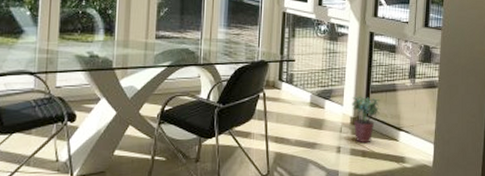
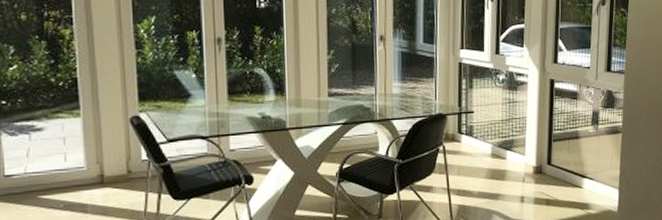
potted plant: present [352,96,381,144] -> none [534,145,564,192]

